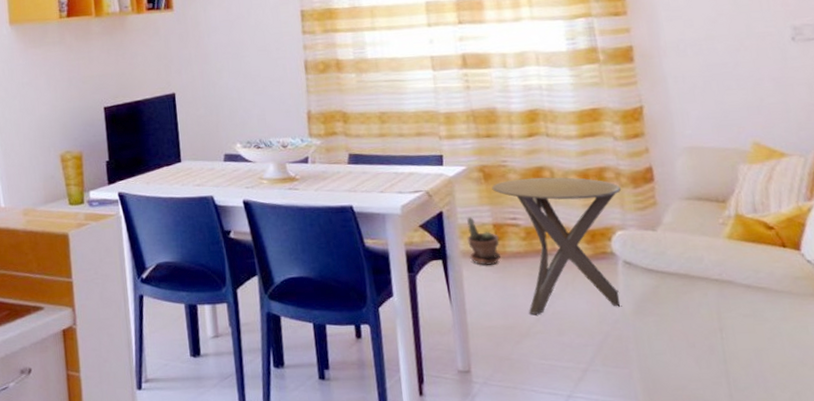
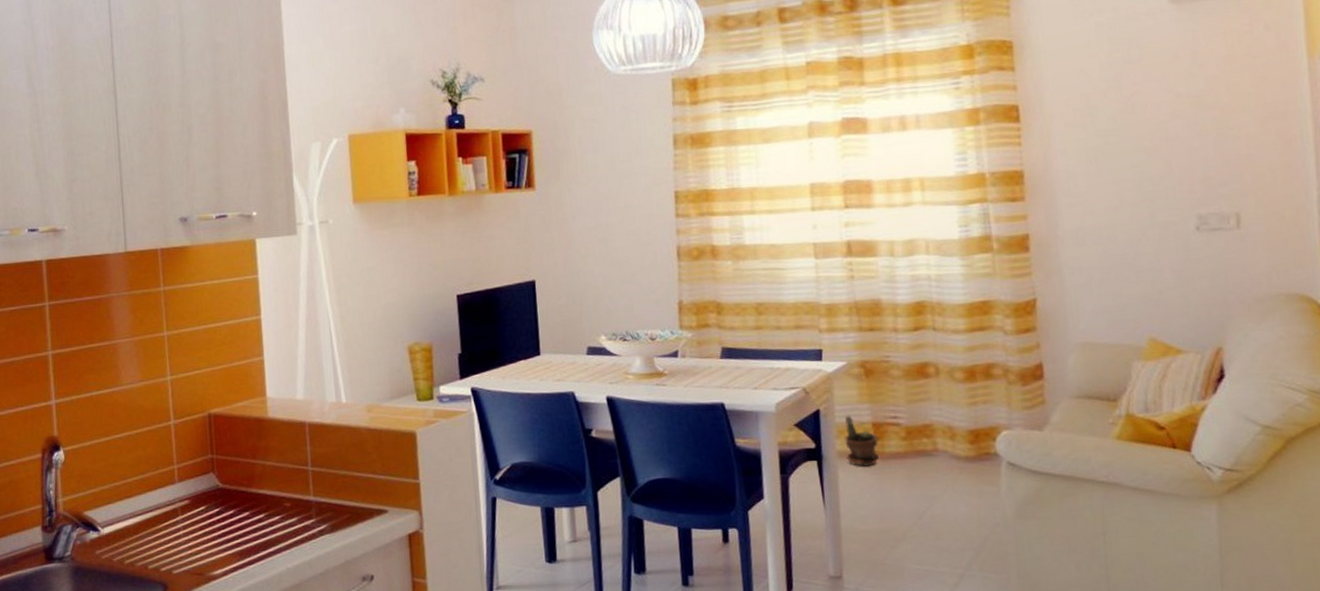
side table: present [492,177,622,314] -> none [873,373,1010,518]

